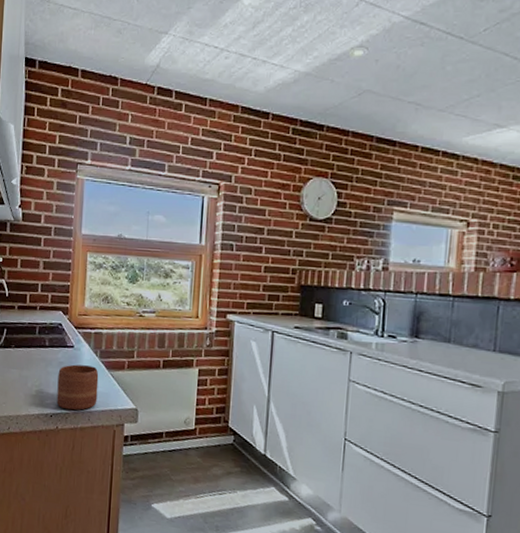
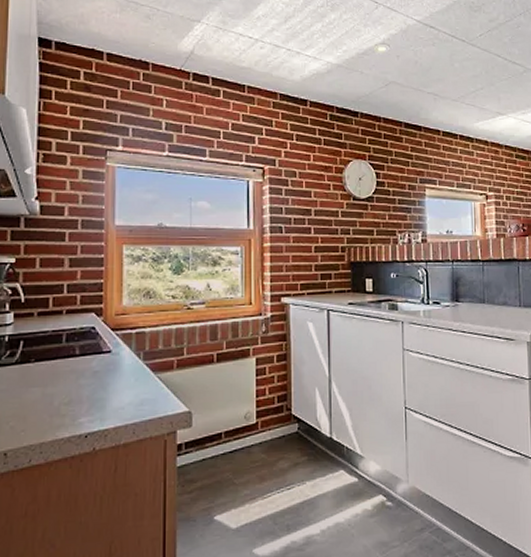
mug: present [56,364,99,410] -> none [92,371,143,426]

